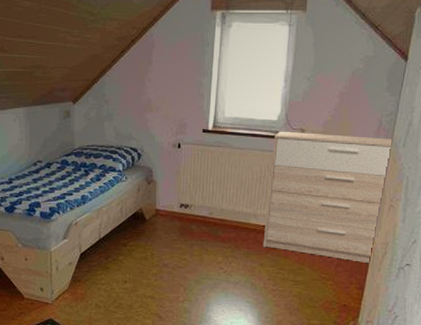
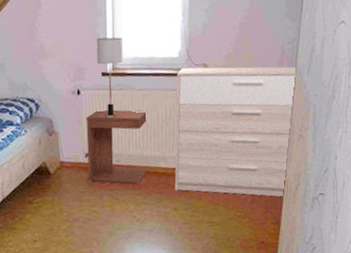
side table: none [180,164,244,238] -> present [85,110,148,185]
table lamp: none [199,97,225,173] -> present [96,37,123,118]

